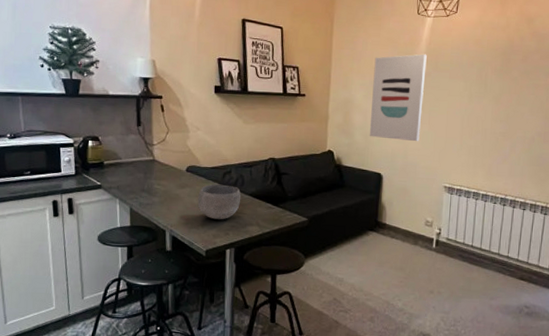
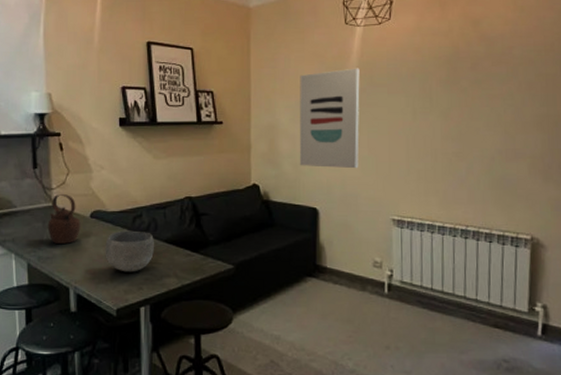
teapot: none [148,150,178,193] -> present [47,194,81,244]

